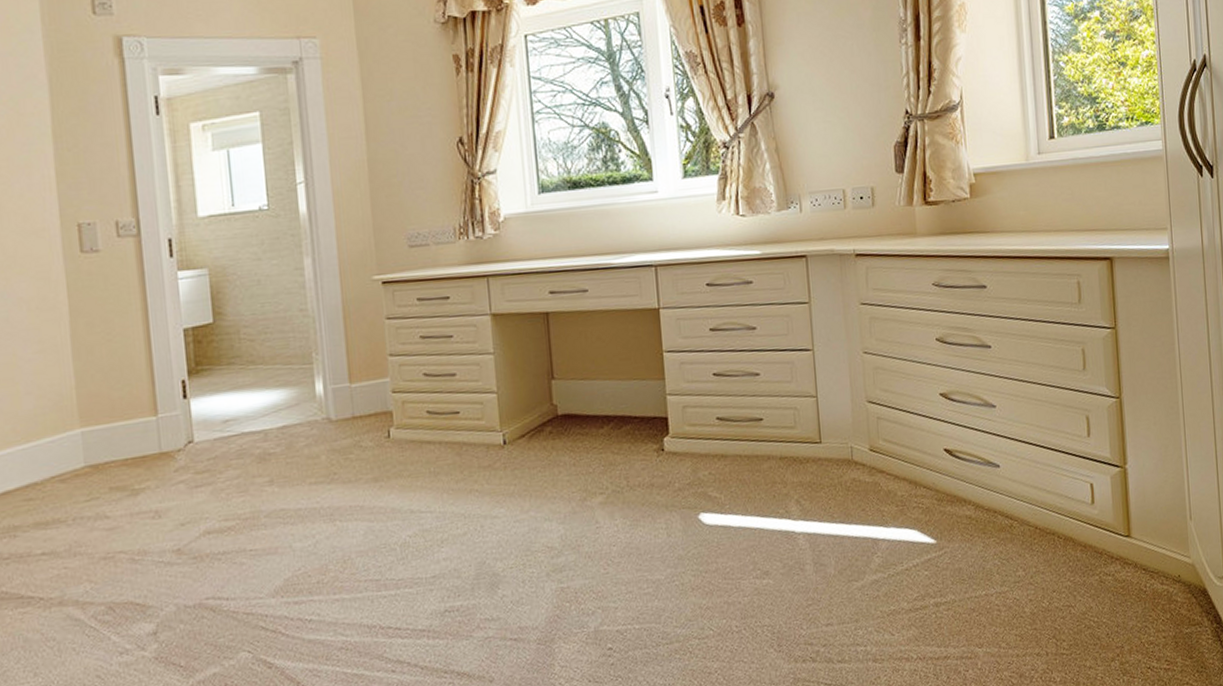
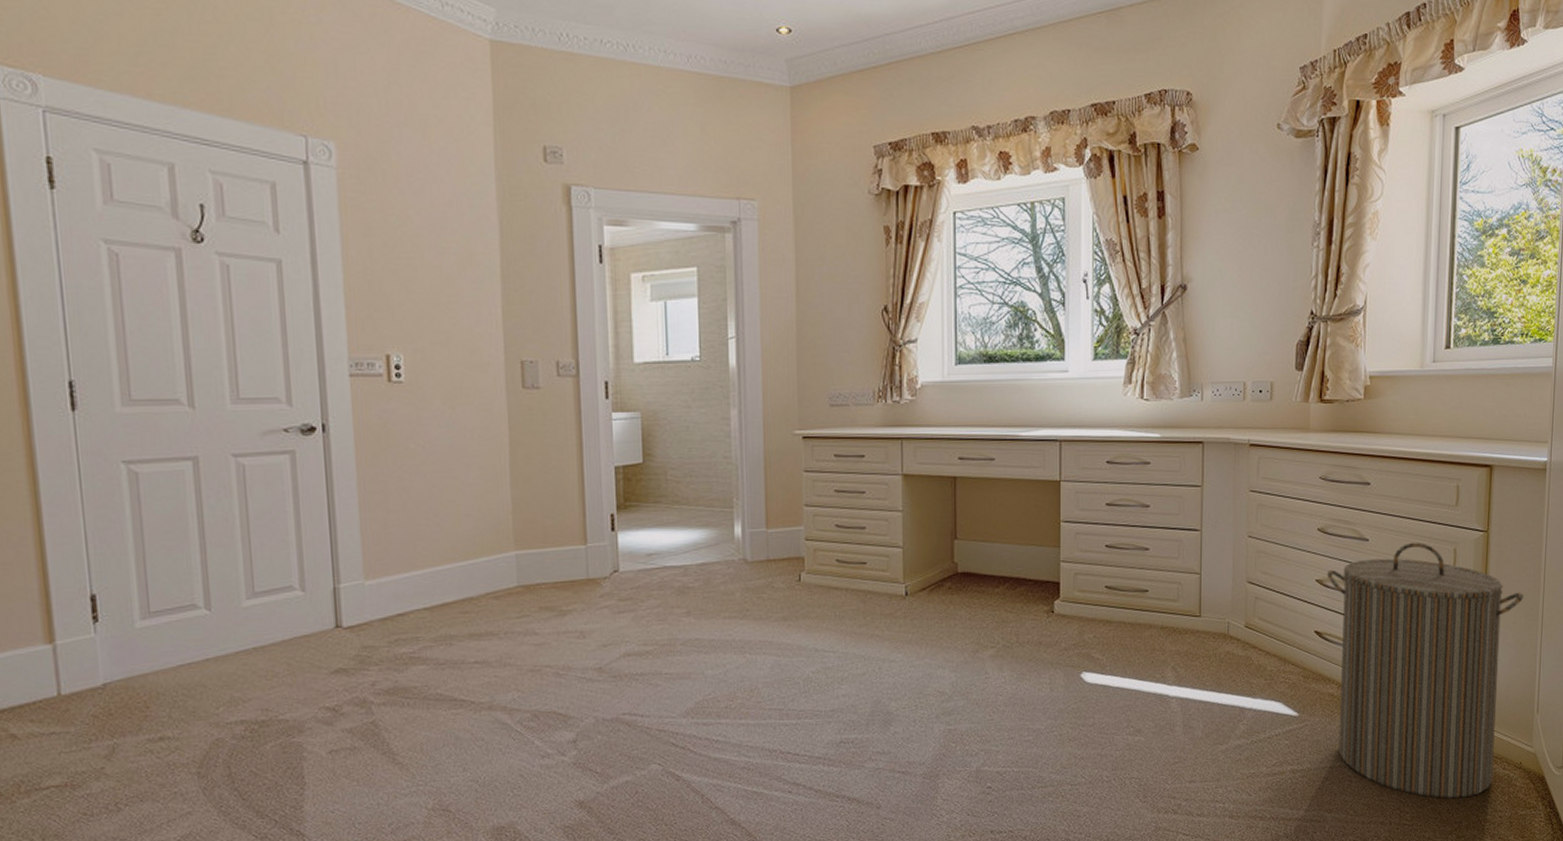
laundry hamper: none [950,345,1162,622] -> present [1326,542,1524,799]

